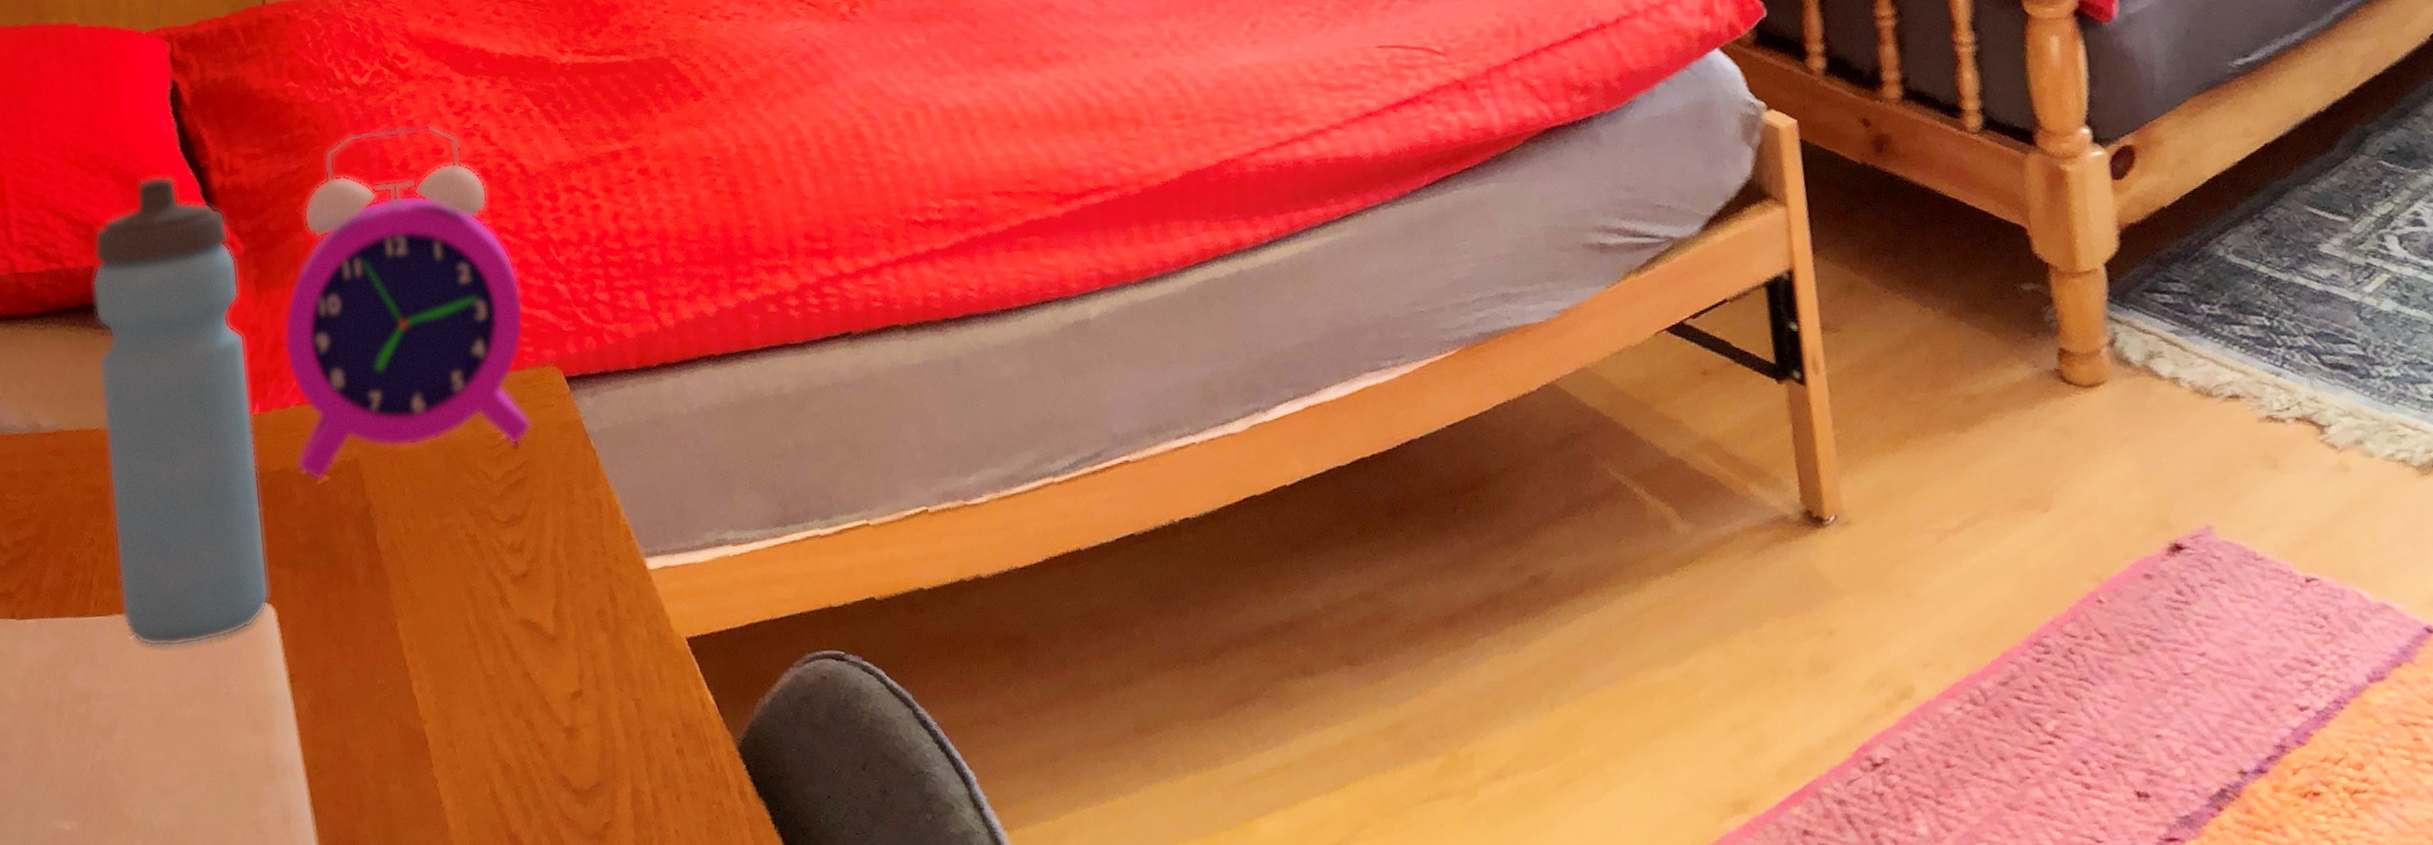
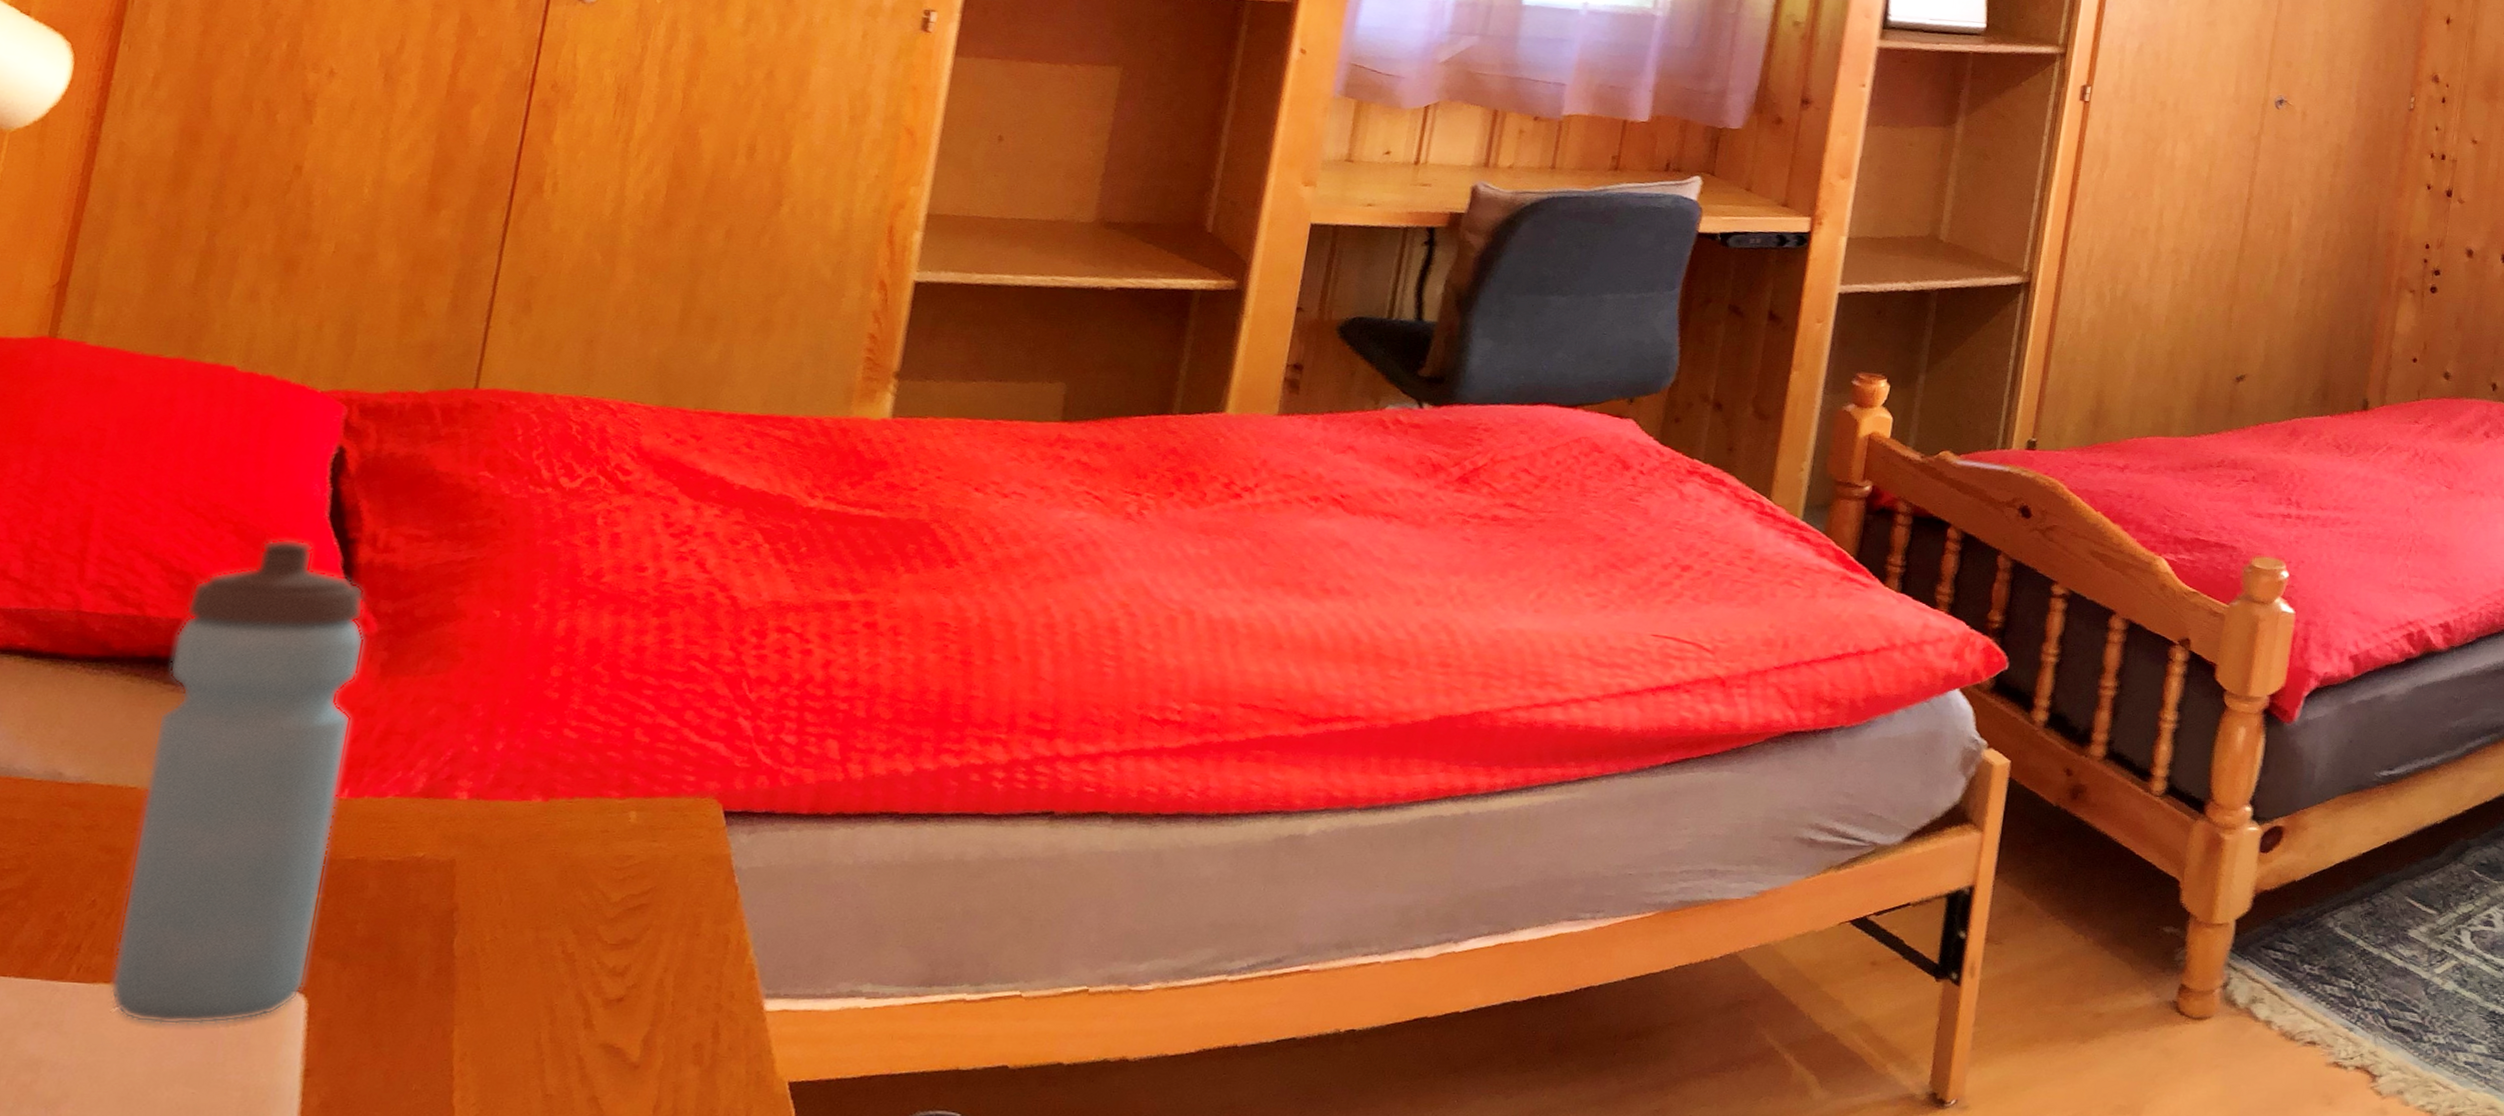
alarm clock: present [284,125,531,482] -> none [378,535,699,877]

